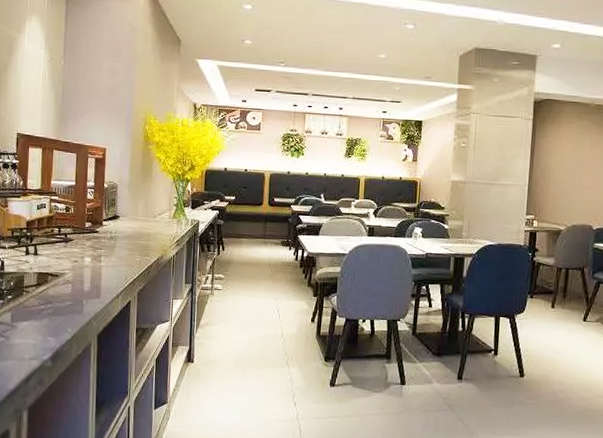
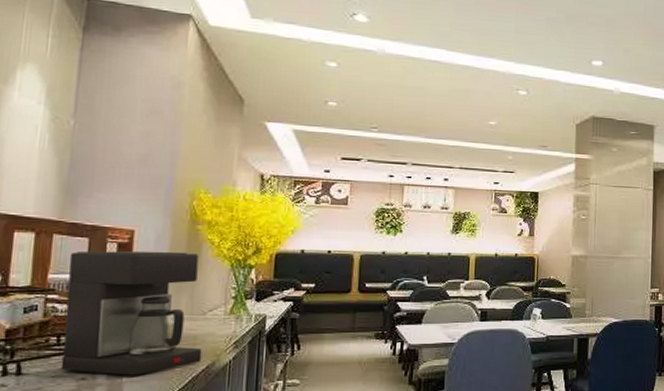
coffee maker: none [61,164,154,262] -> present [61,250,202,376]

